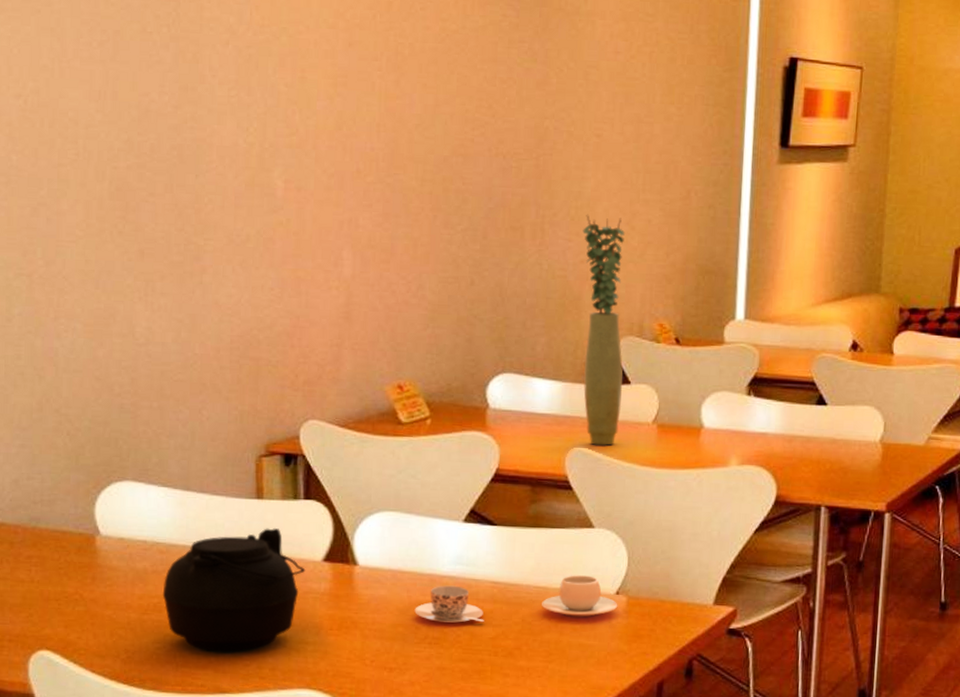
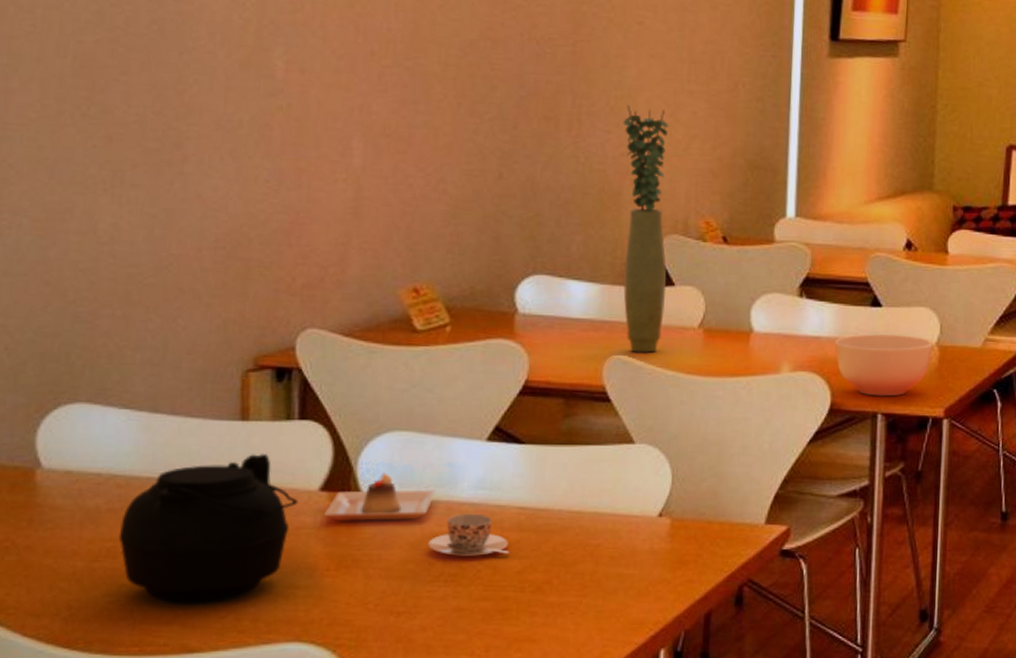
dessert: none [326,547,420,589] -> present [323,472,435,521]
teacup: present [541,575,618,618] -> none [574,496,661,544]
bowl: none [780,431,876,491] -> present [834,334,932,397]

